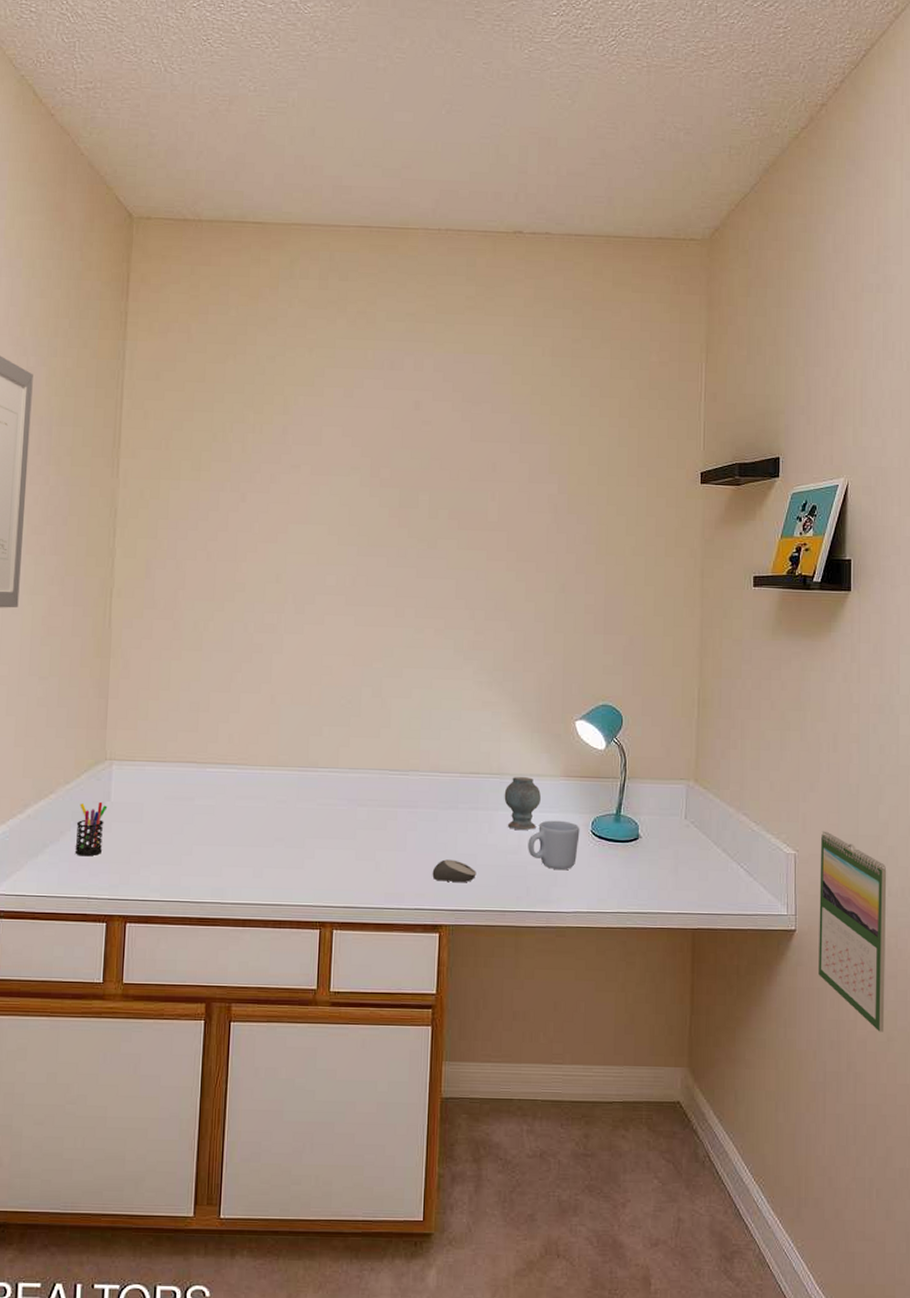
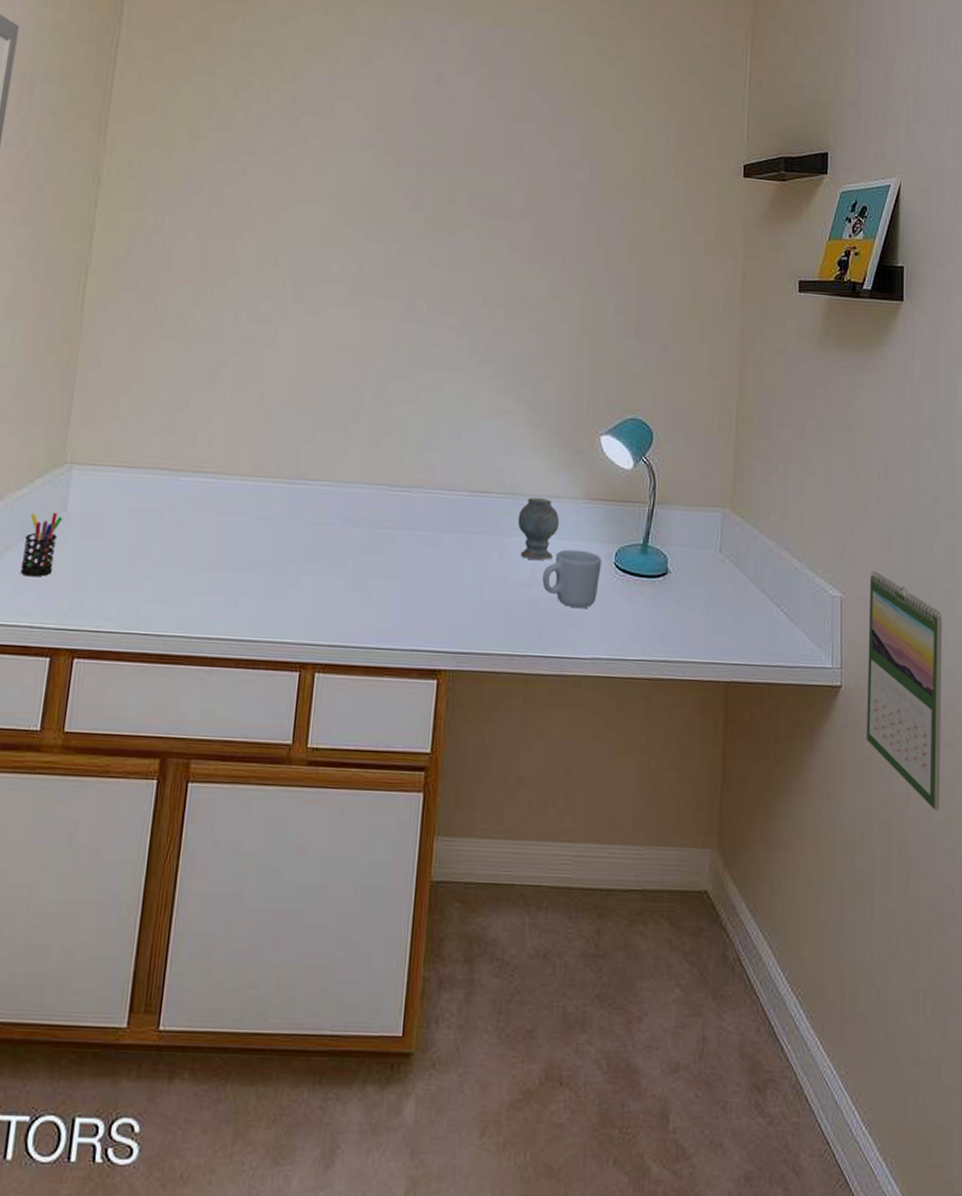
computer mouse: present [432,859,476,882] -> none [432,592,483,620]

